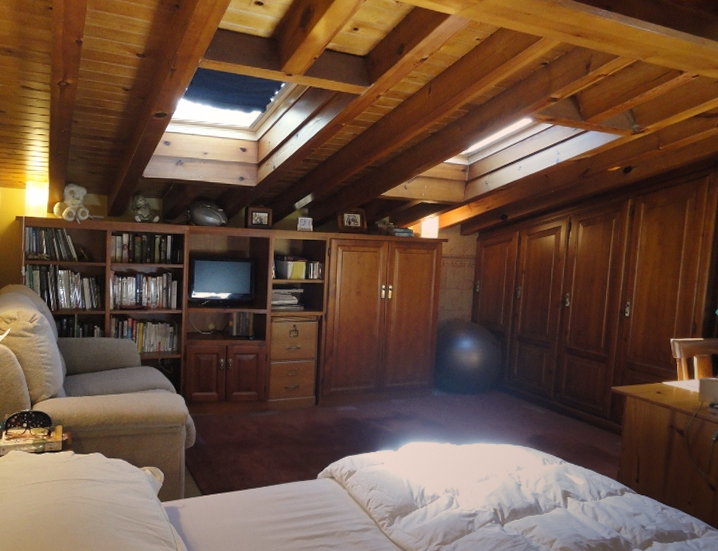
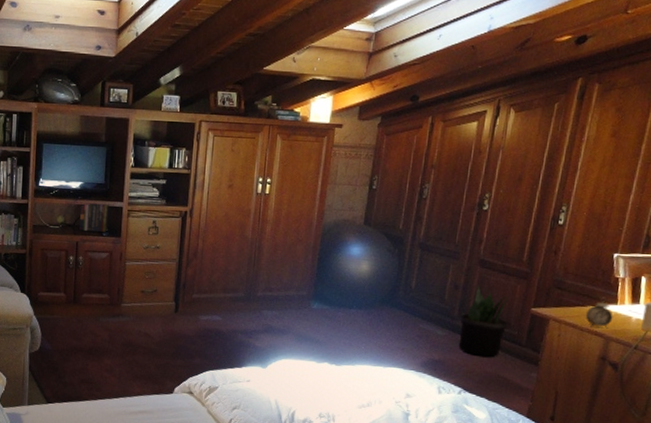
planter: none [556,370,593,430] -> present [458,286,509,357]
alarm clock: none [654,375,676,401] -> present [585,297,614,329]

